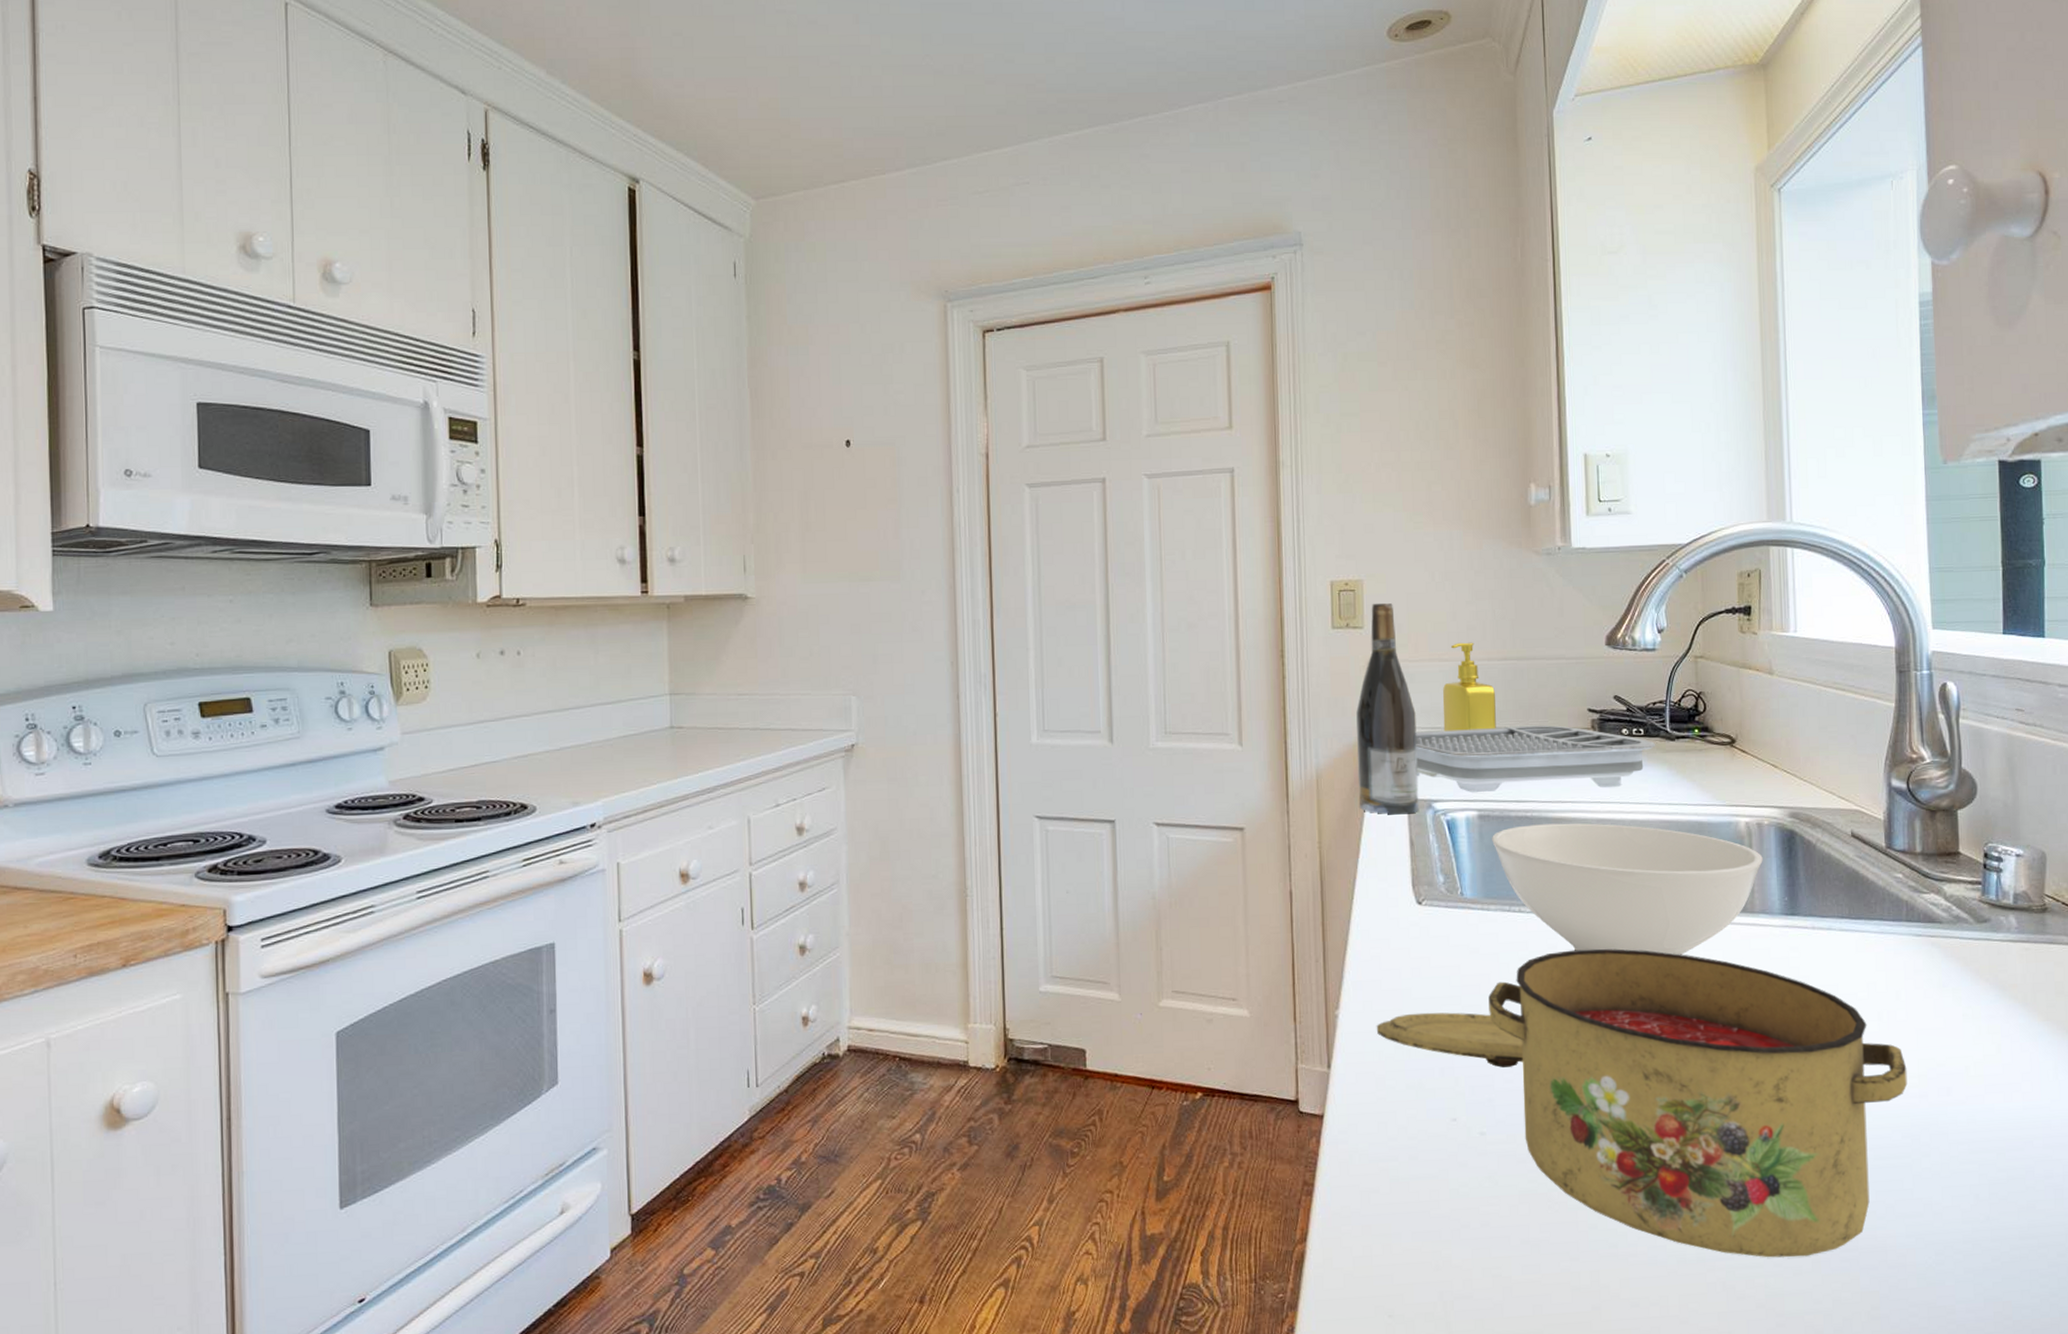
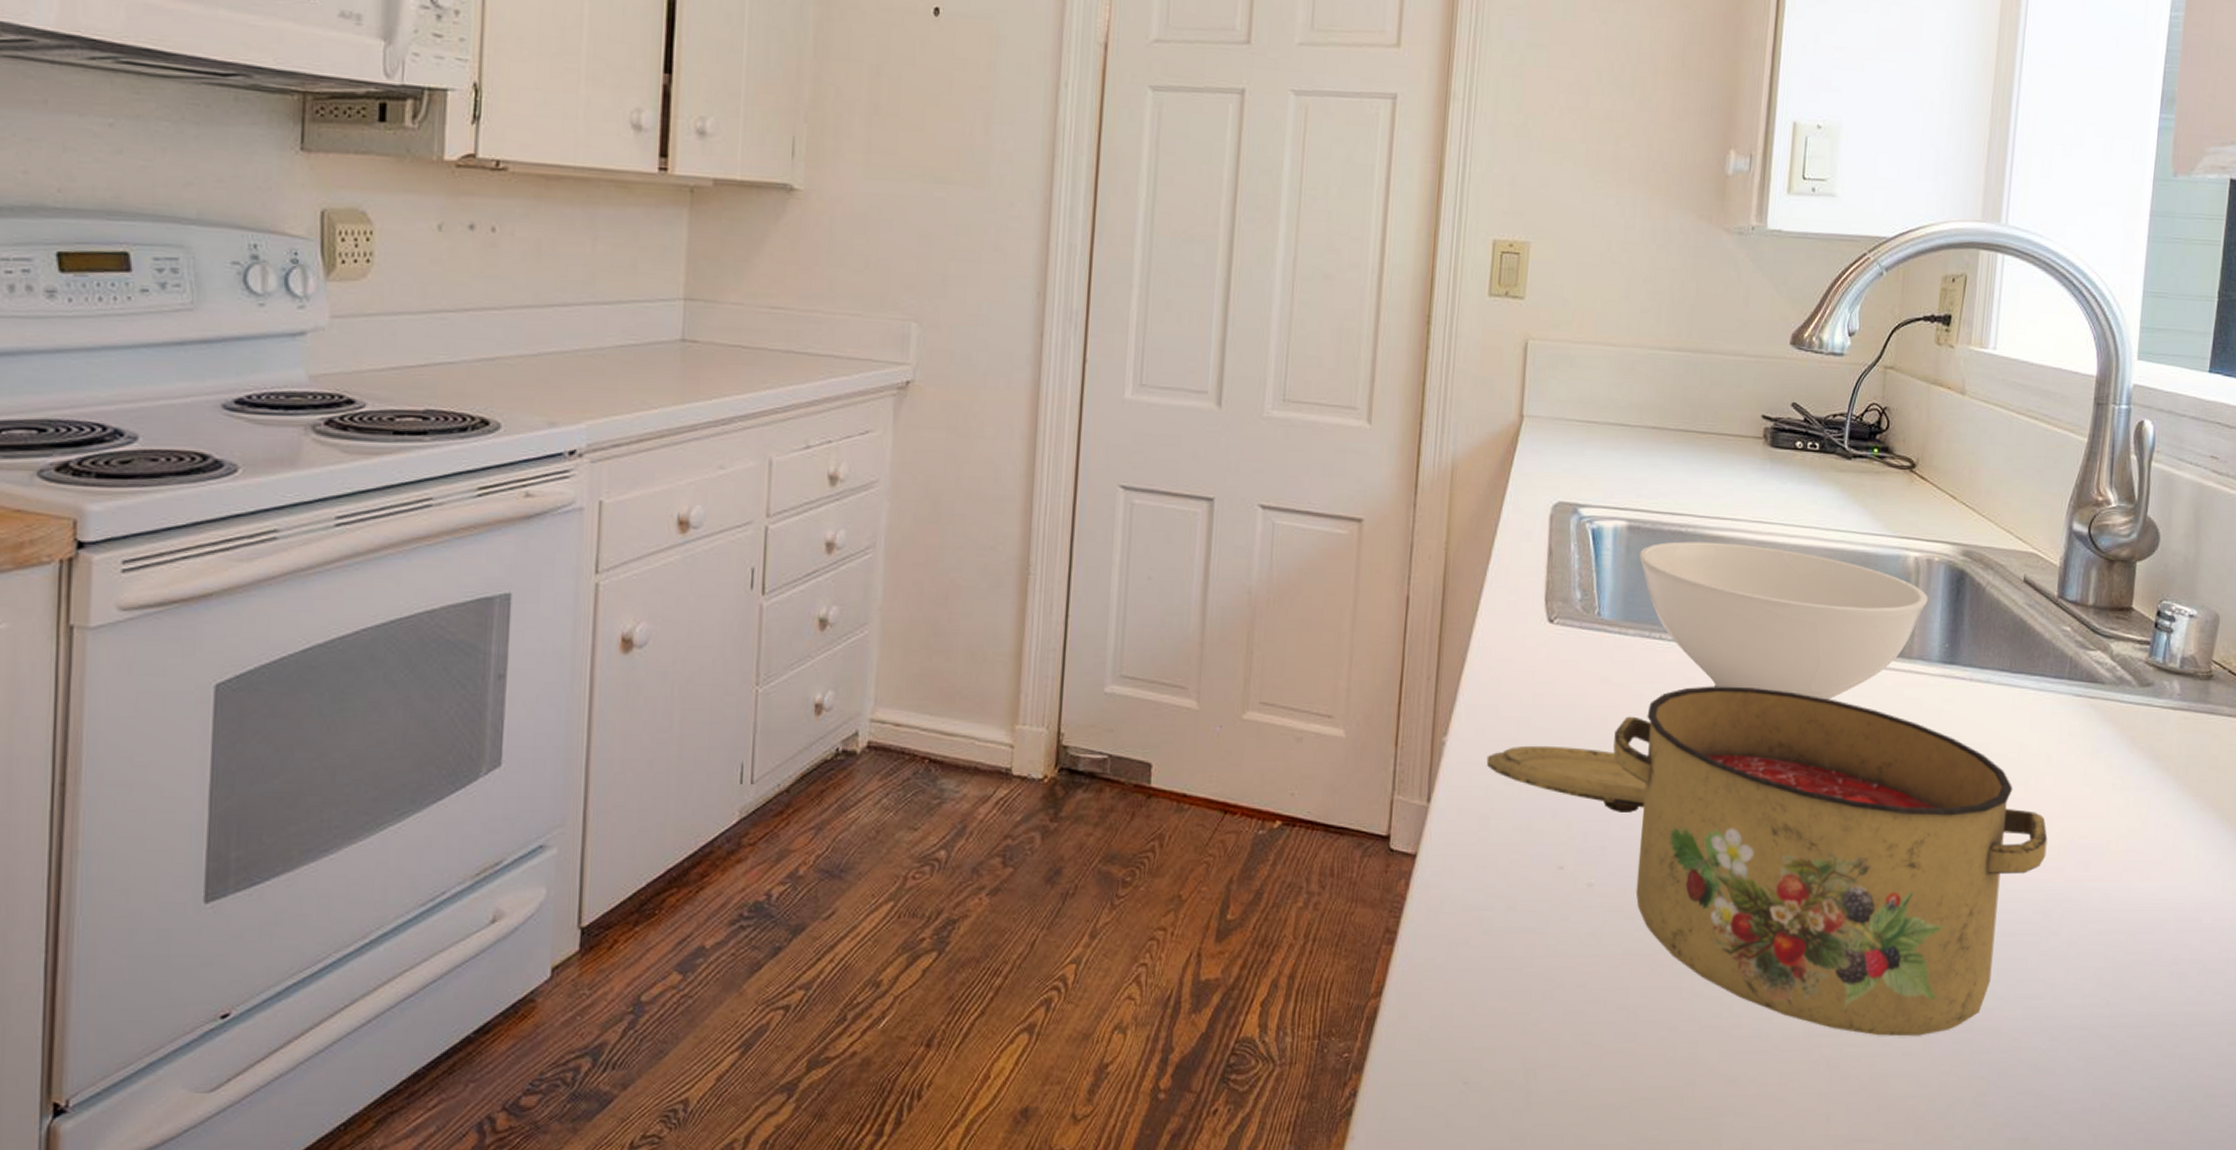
wine bottle: present [1356,602,1419,815] -> none [1496,270,1572,518]
dish rack: present [1415,725,1656,792] -> none [1565,424,1831,506]
soap dispenser: present [1442,642,1496,732] -> none [1600,326,1663,429]

